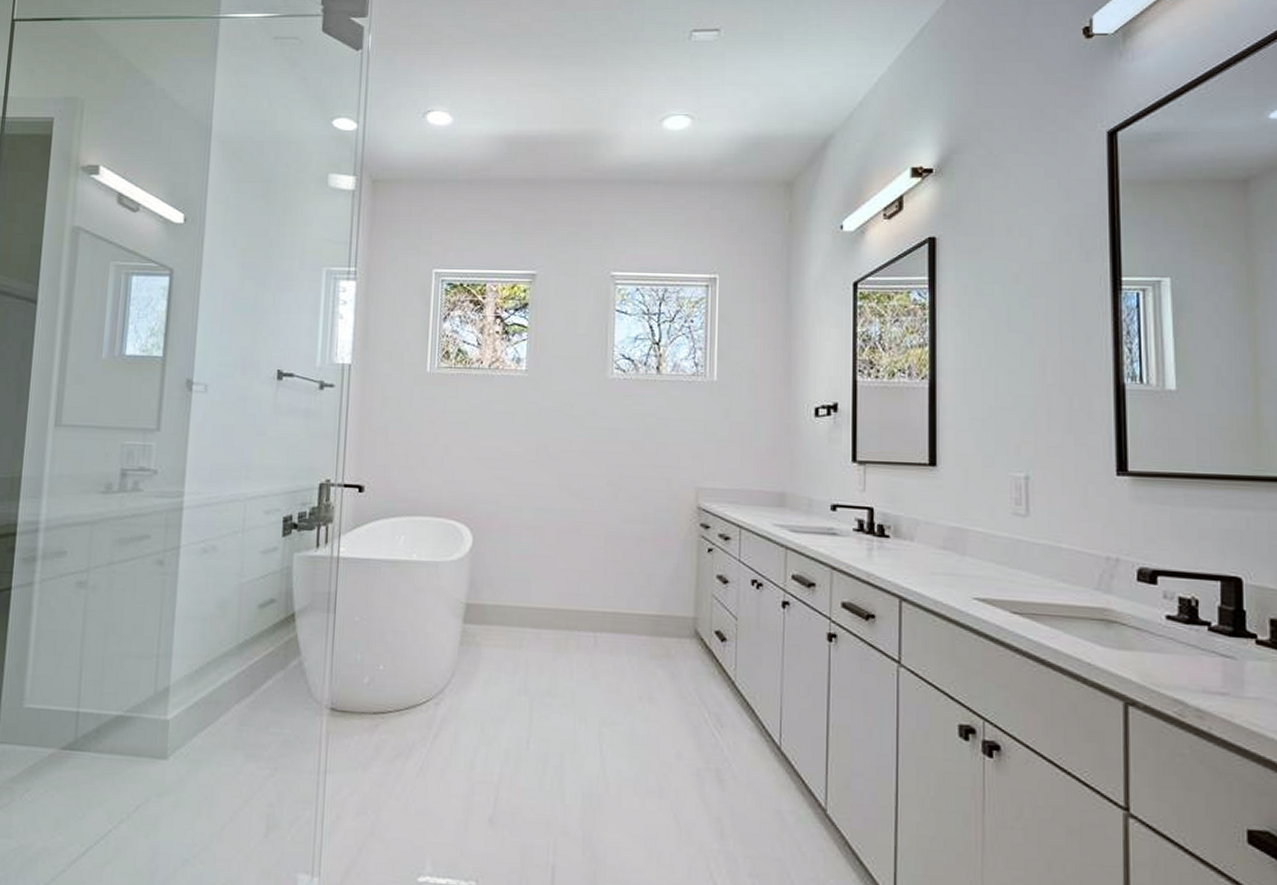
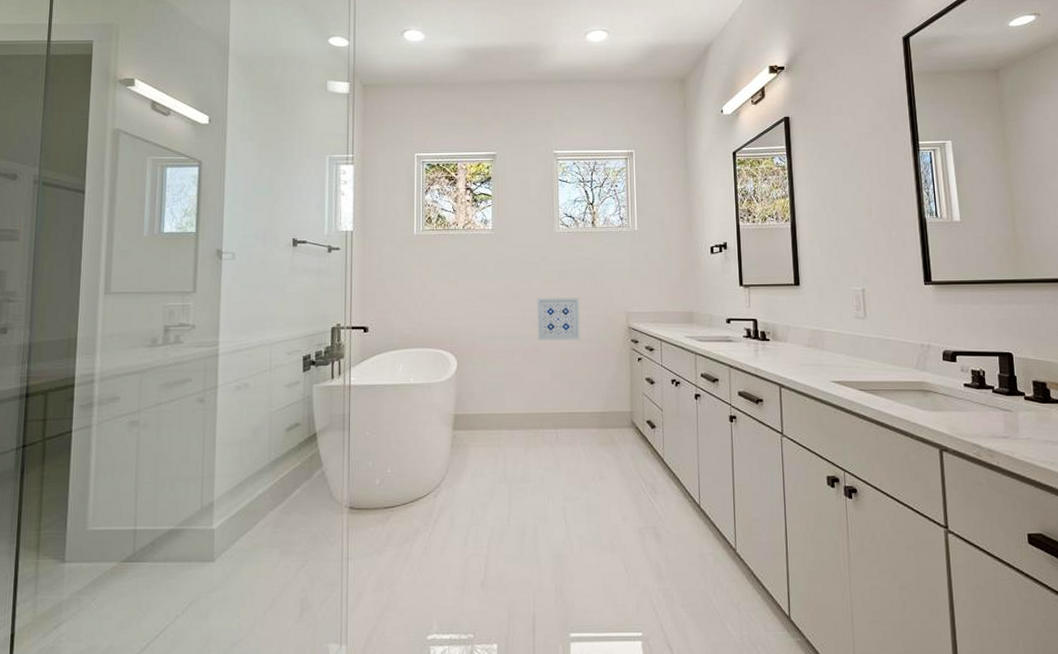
wall art: none [577,462,634,520] -> present [537,297,580,340]

